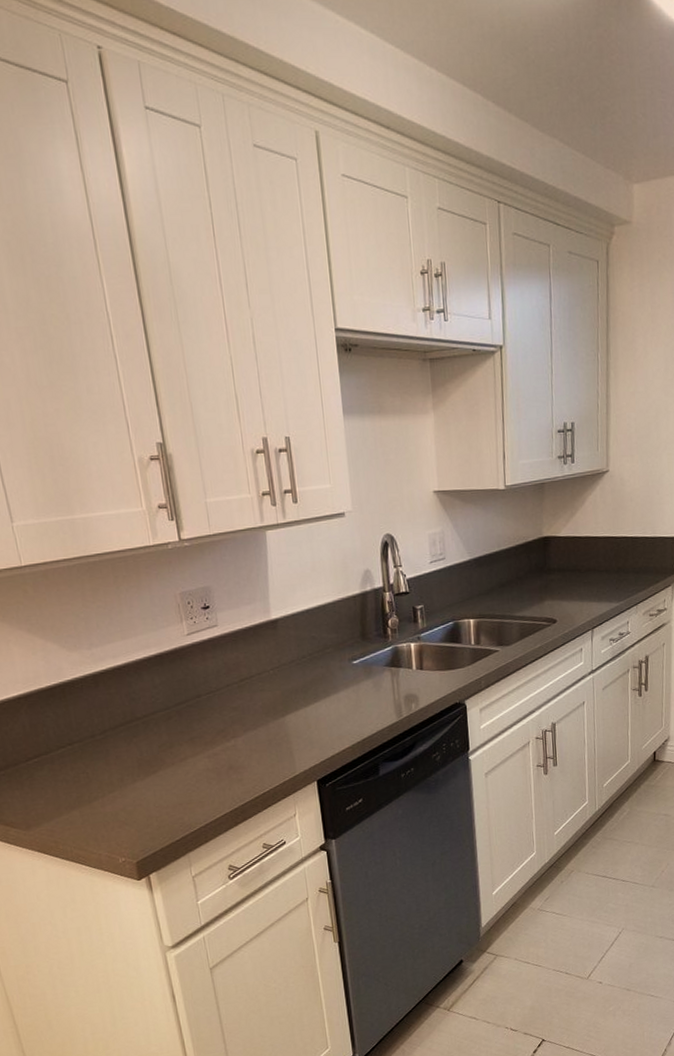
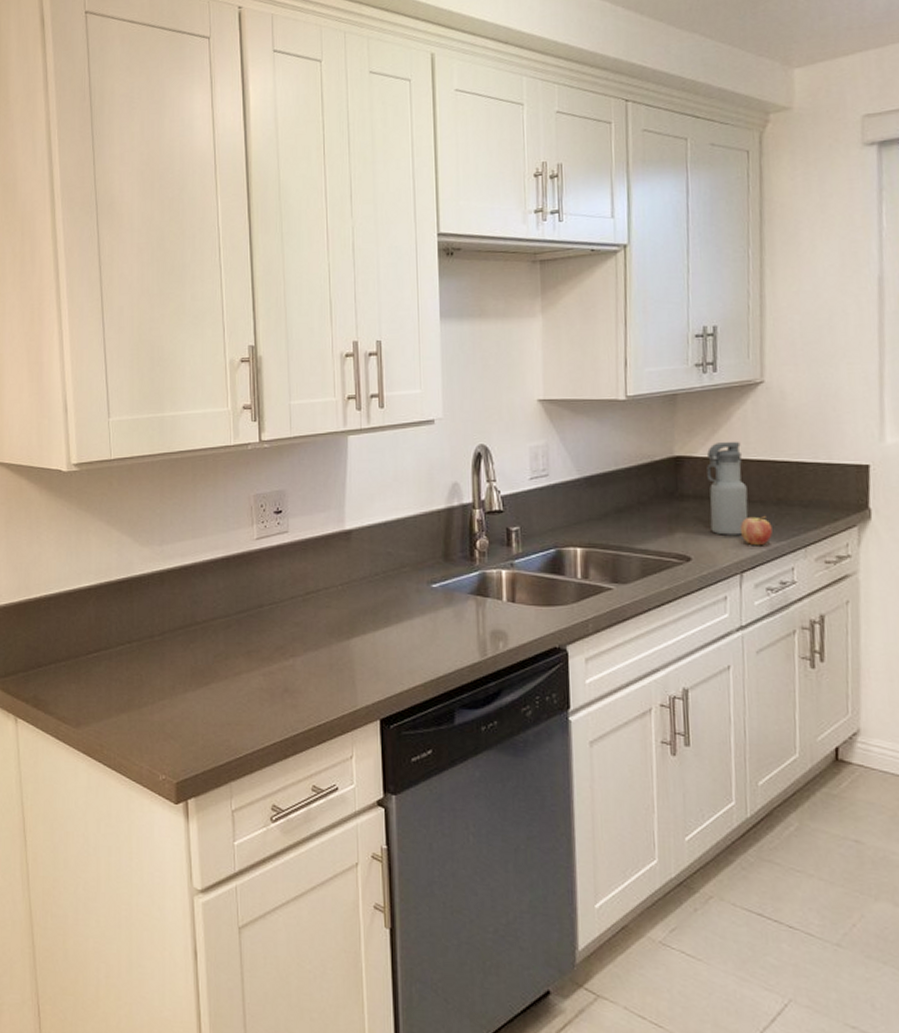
water bottle: none [567,523,597,600] -> present [707,442,749,535]
fruit: none [591,582,614,606] -> present [739,516,772,545]

